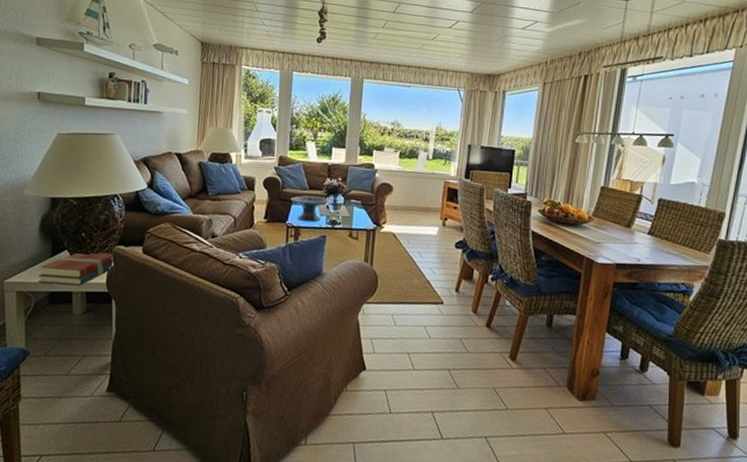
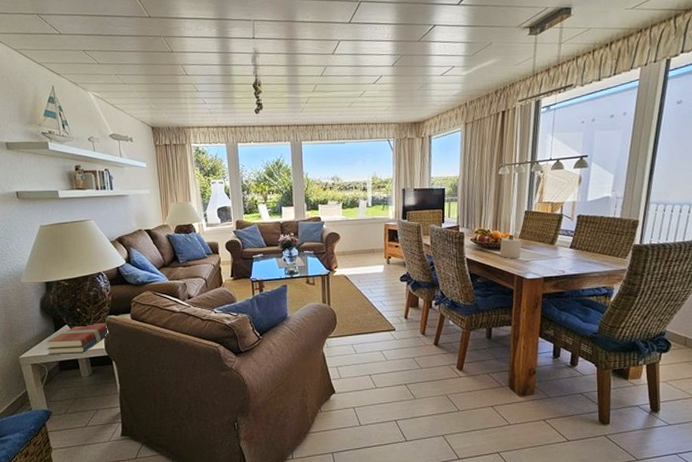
decorative bowl: present [290,195,329,223] -> none [251,252,285,275]
candle: none [569,210,595,239] -> present [499,234,522,259]

